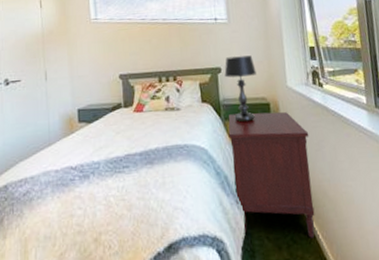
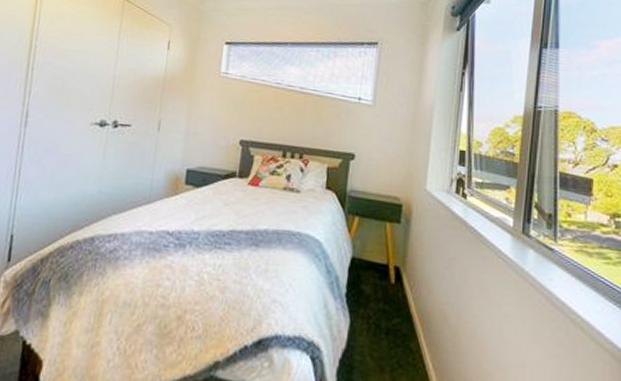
table lamp: present [224,55,256,123] -> none [357,144,394,222]
dresser: present [228,112,315,238] -> none [343,208,440,366]

